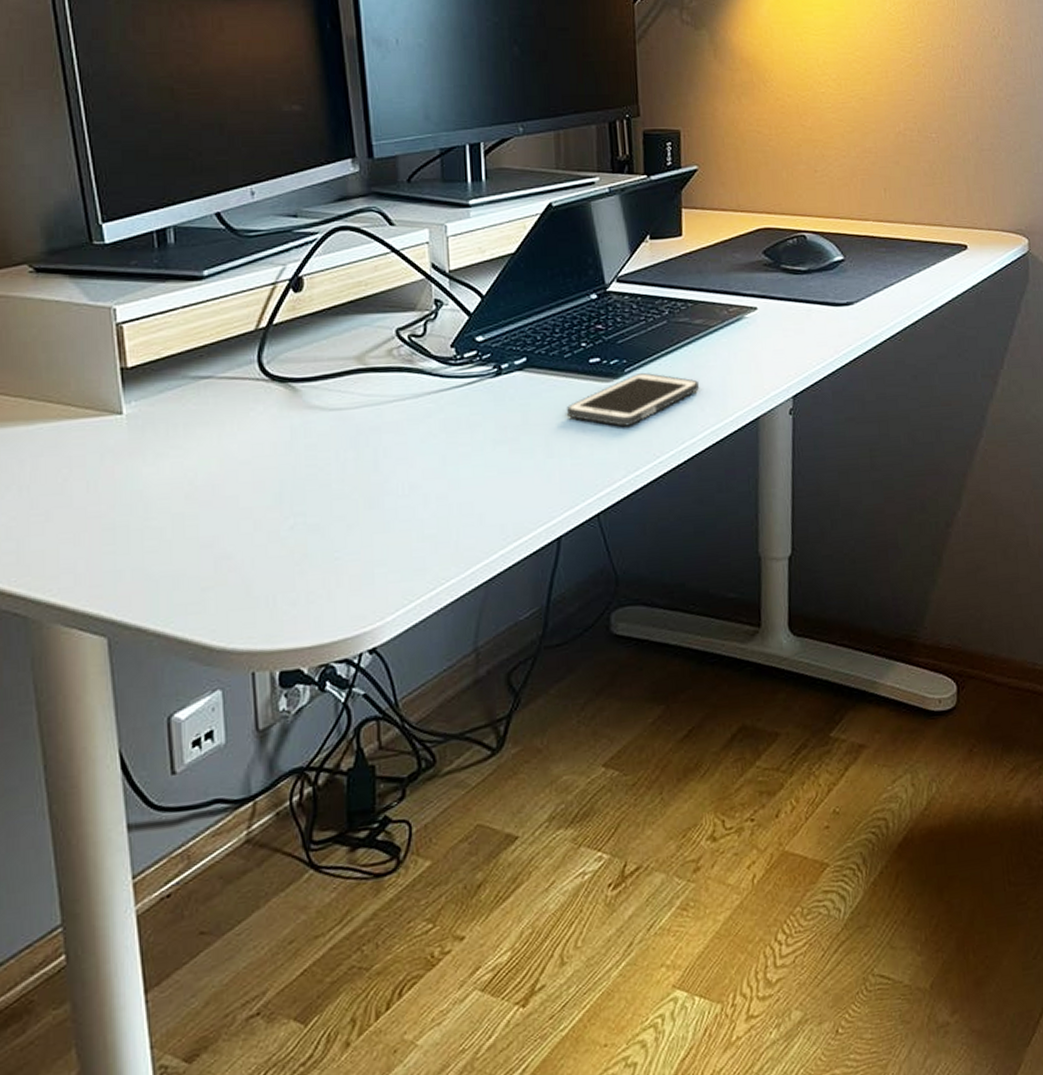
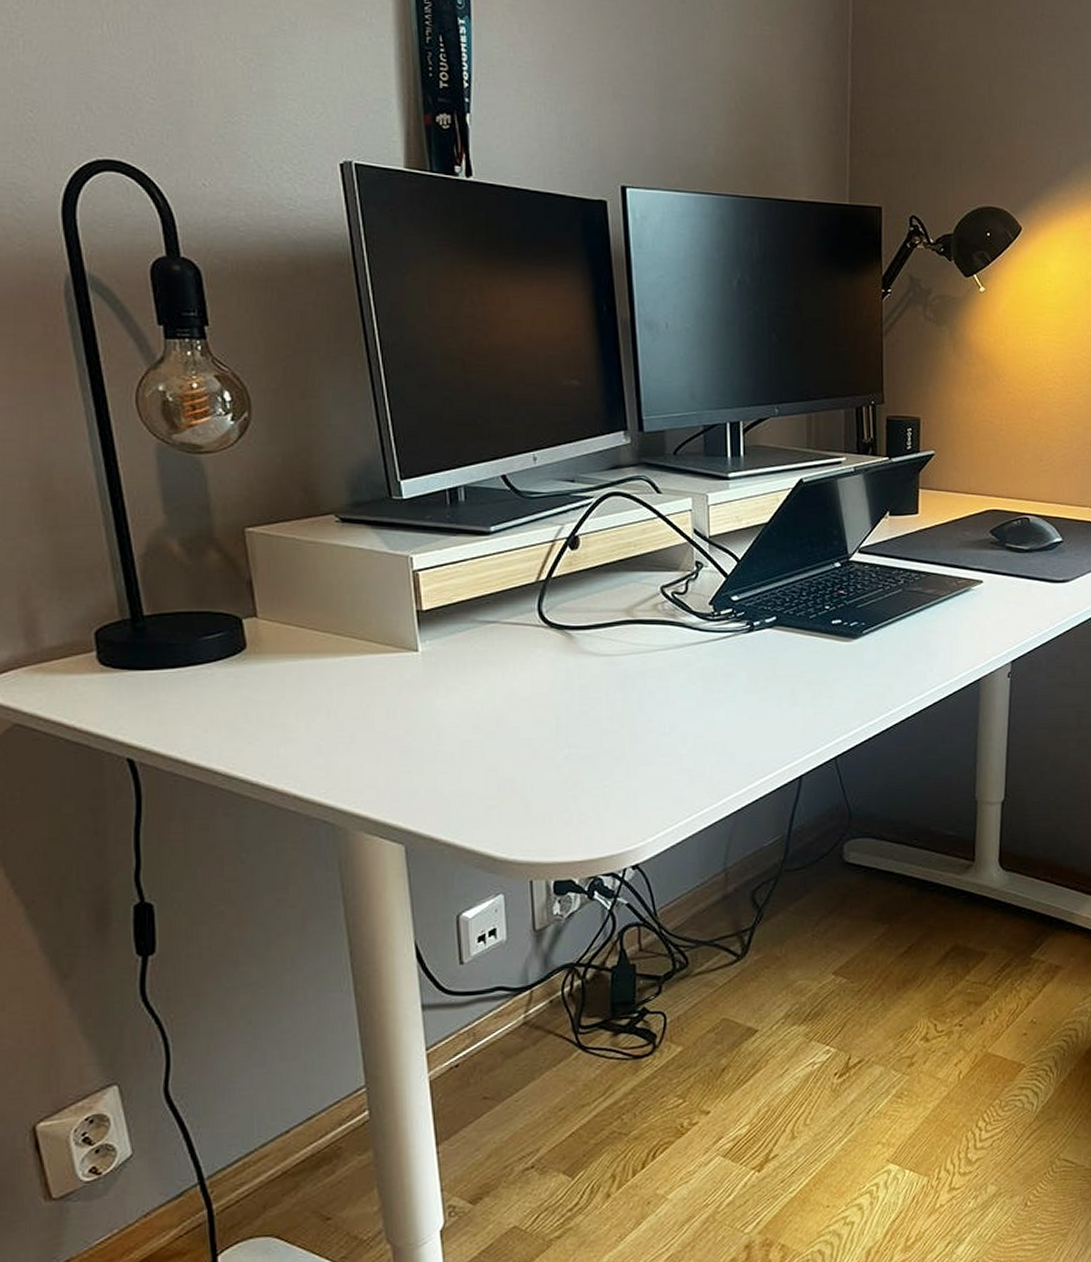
cell phone: present [566,373,700,427] -> none [810,635,929,681]

